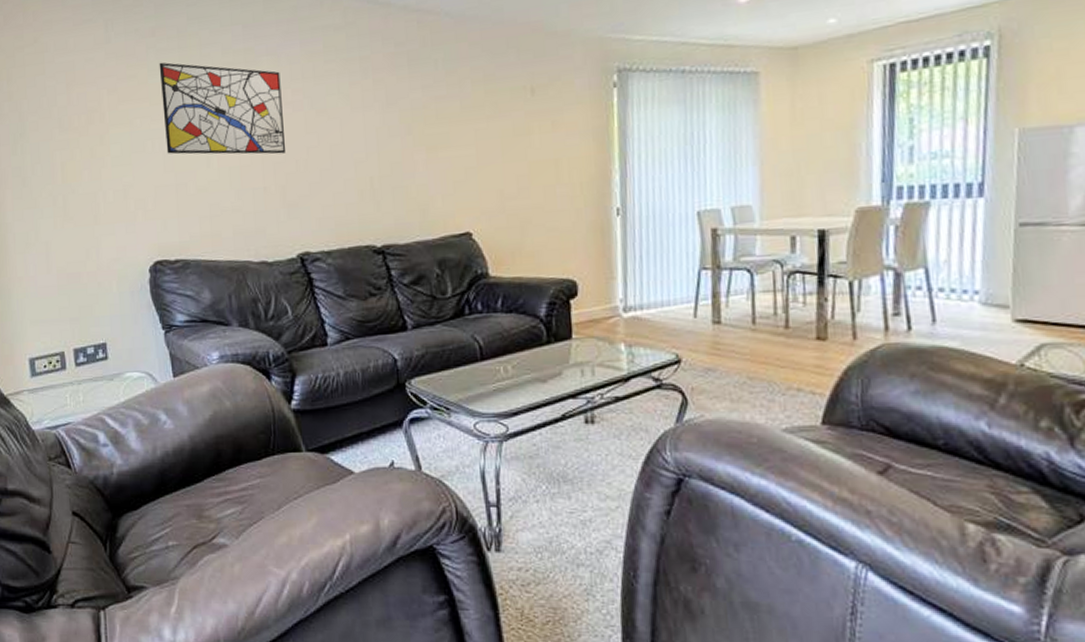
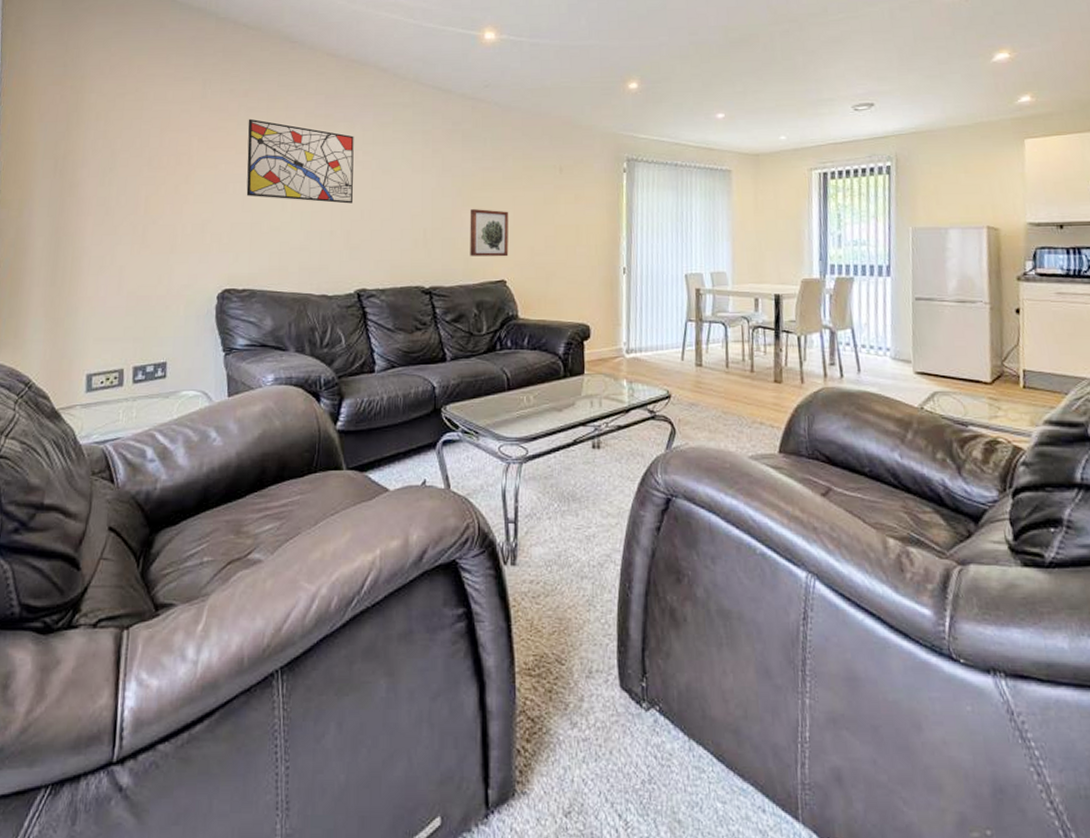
wall art: none [423,148,473,207] -> present [470,209,509,257]

